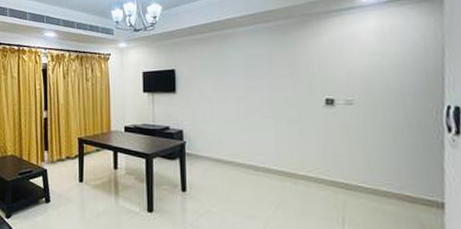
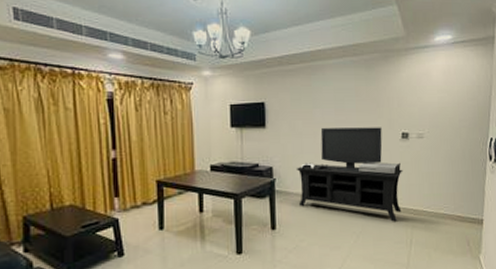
media console: none [206,92,330,196] -> present [296,127,403,222]

